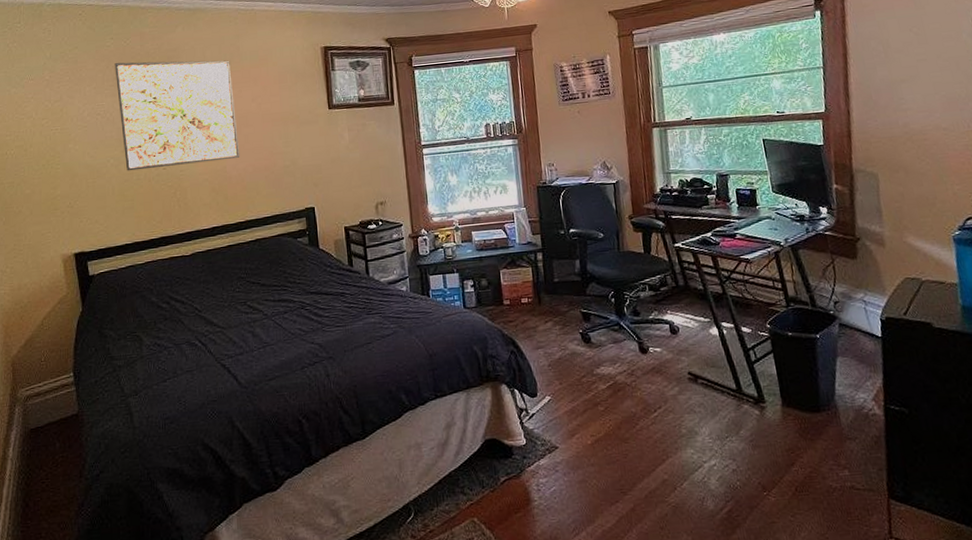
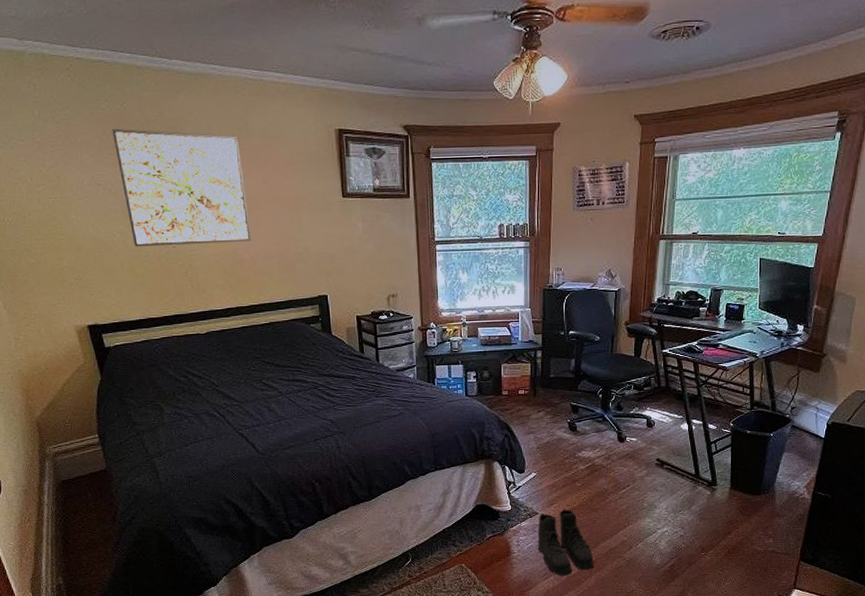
boots: none [559,439,633,531] -> present [537,508,594,576]

